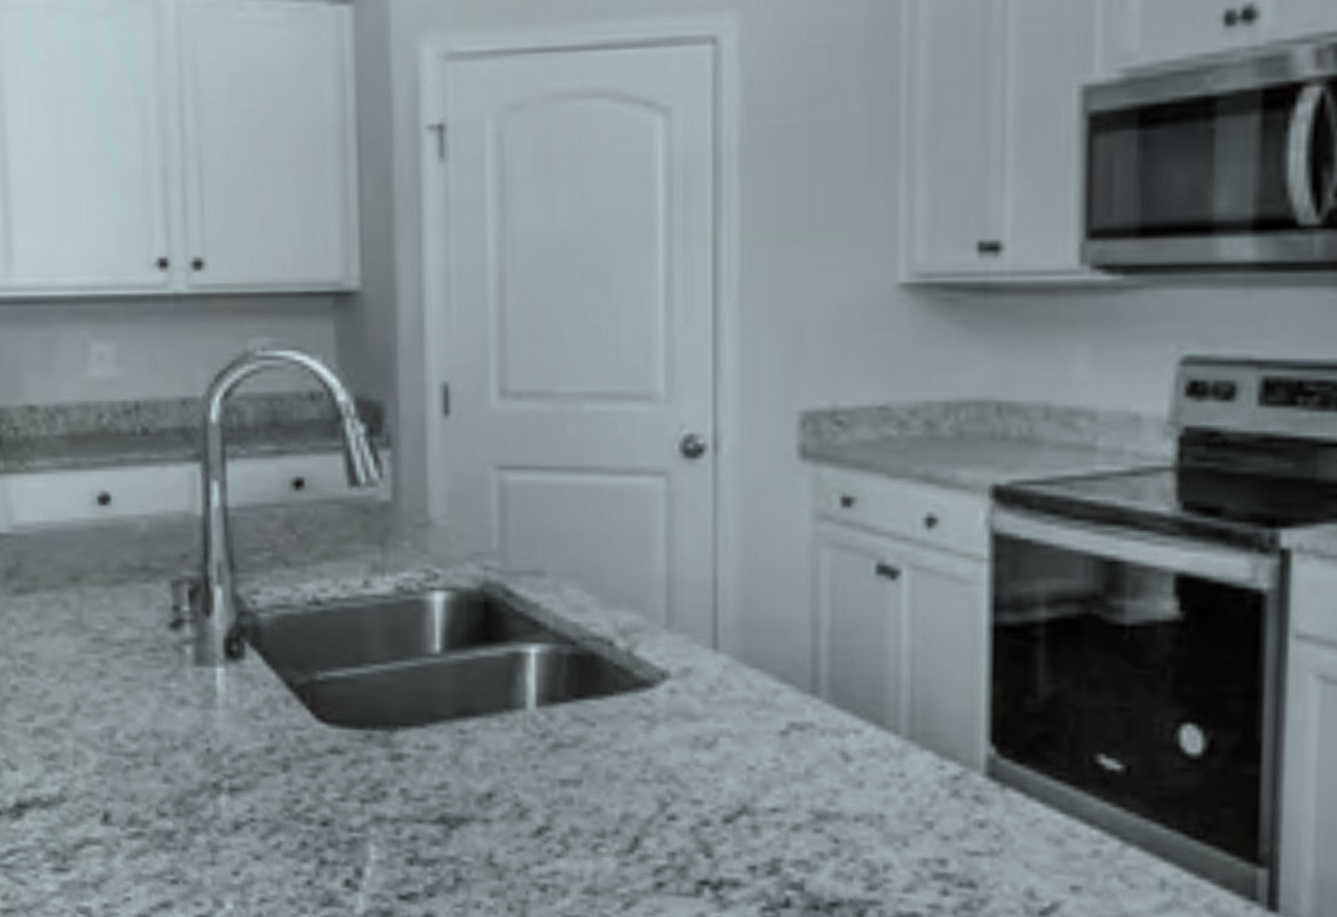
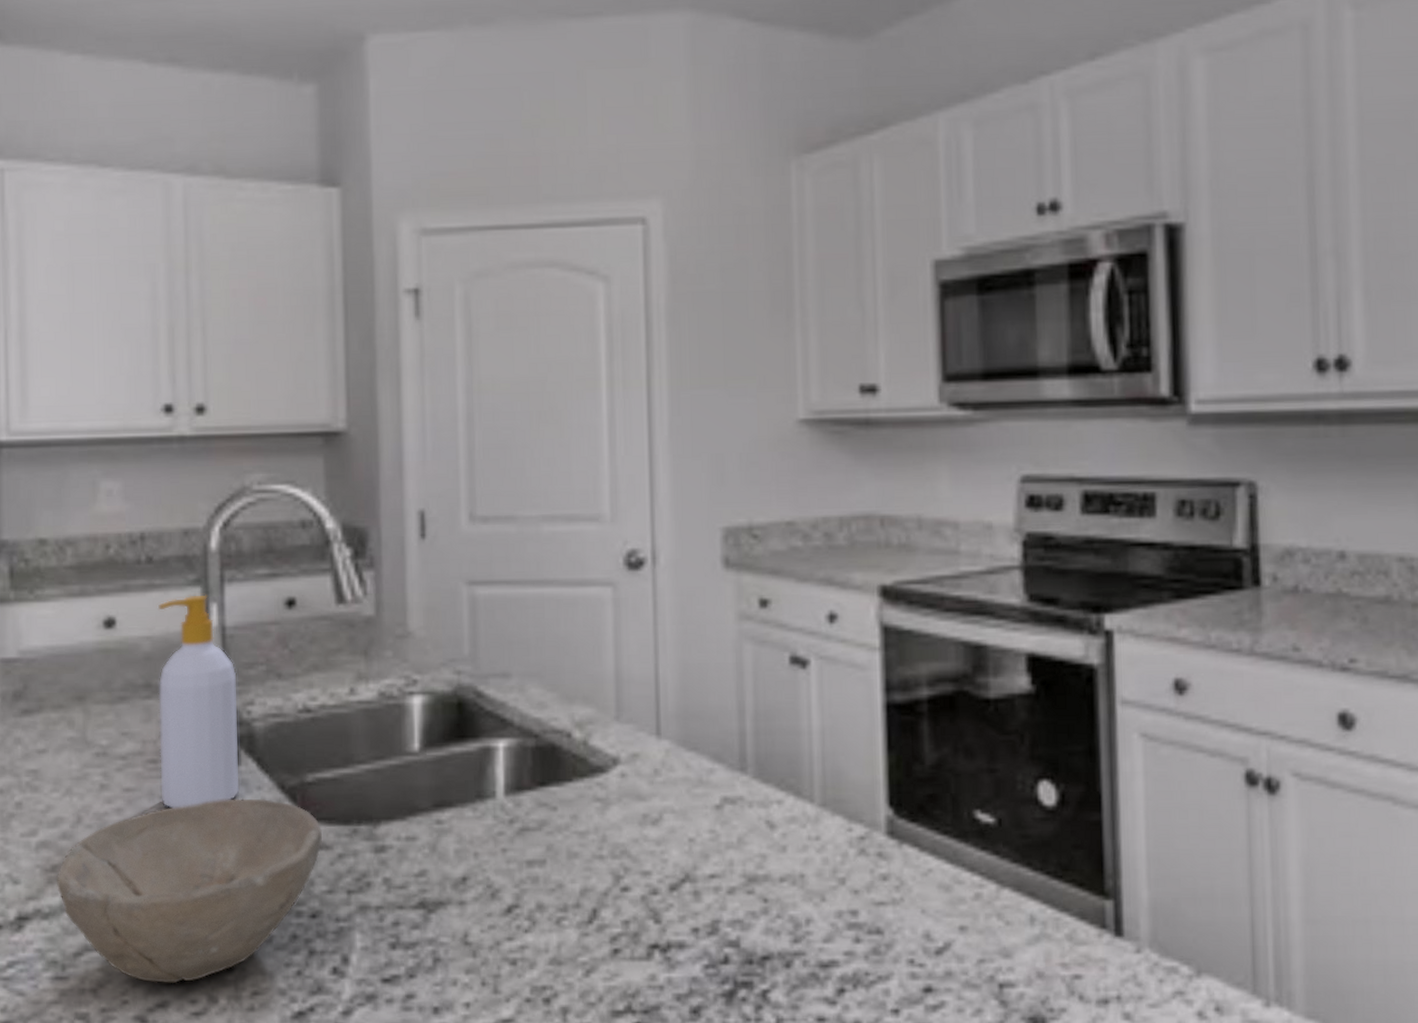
bowl: none [54,693,333,884] -> present [56,798,322,983]
soap bottle: none [155,471,245,701] -> present [158,594,240,809]

